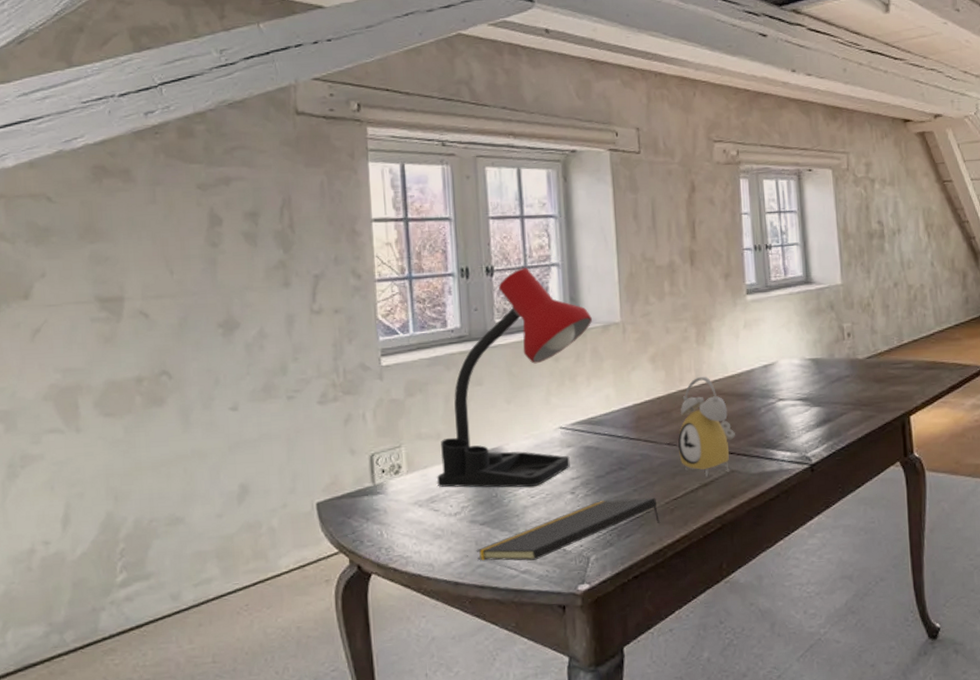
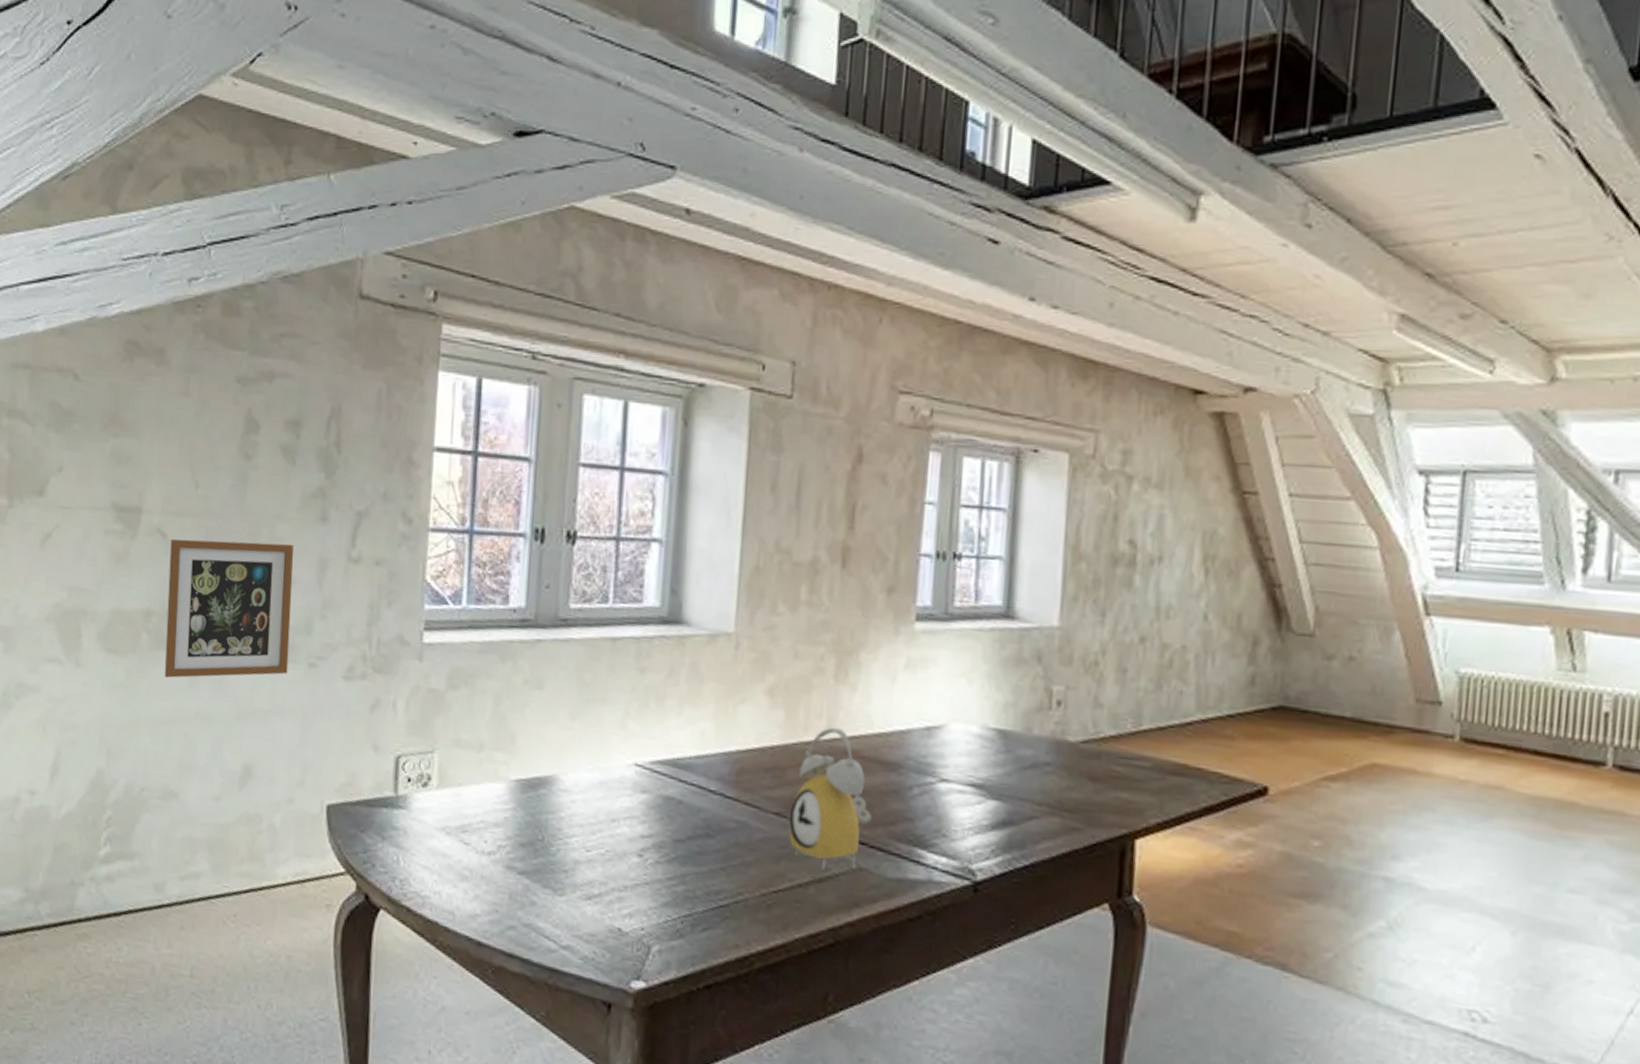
picture frame: none [153,307,270,428] -> present [164,539,295,678]
desk lamp: present [436,267,592,488] -> none [471,538,696,838]
notepad: present [476,497,661,561] -> none [508,873,752,935]

